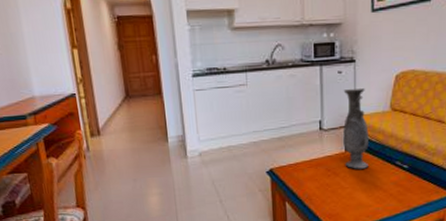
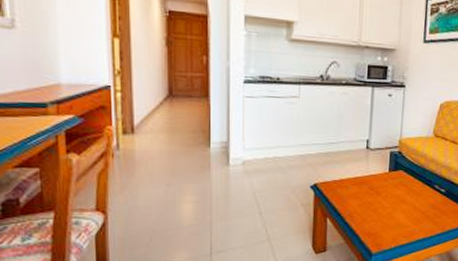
vase: present [343,87,369,169] -> none [387,111,412,190]

